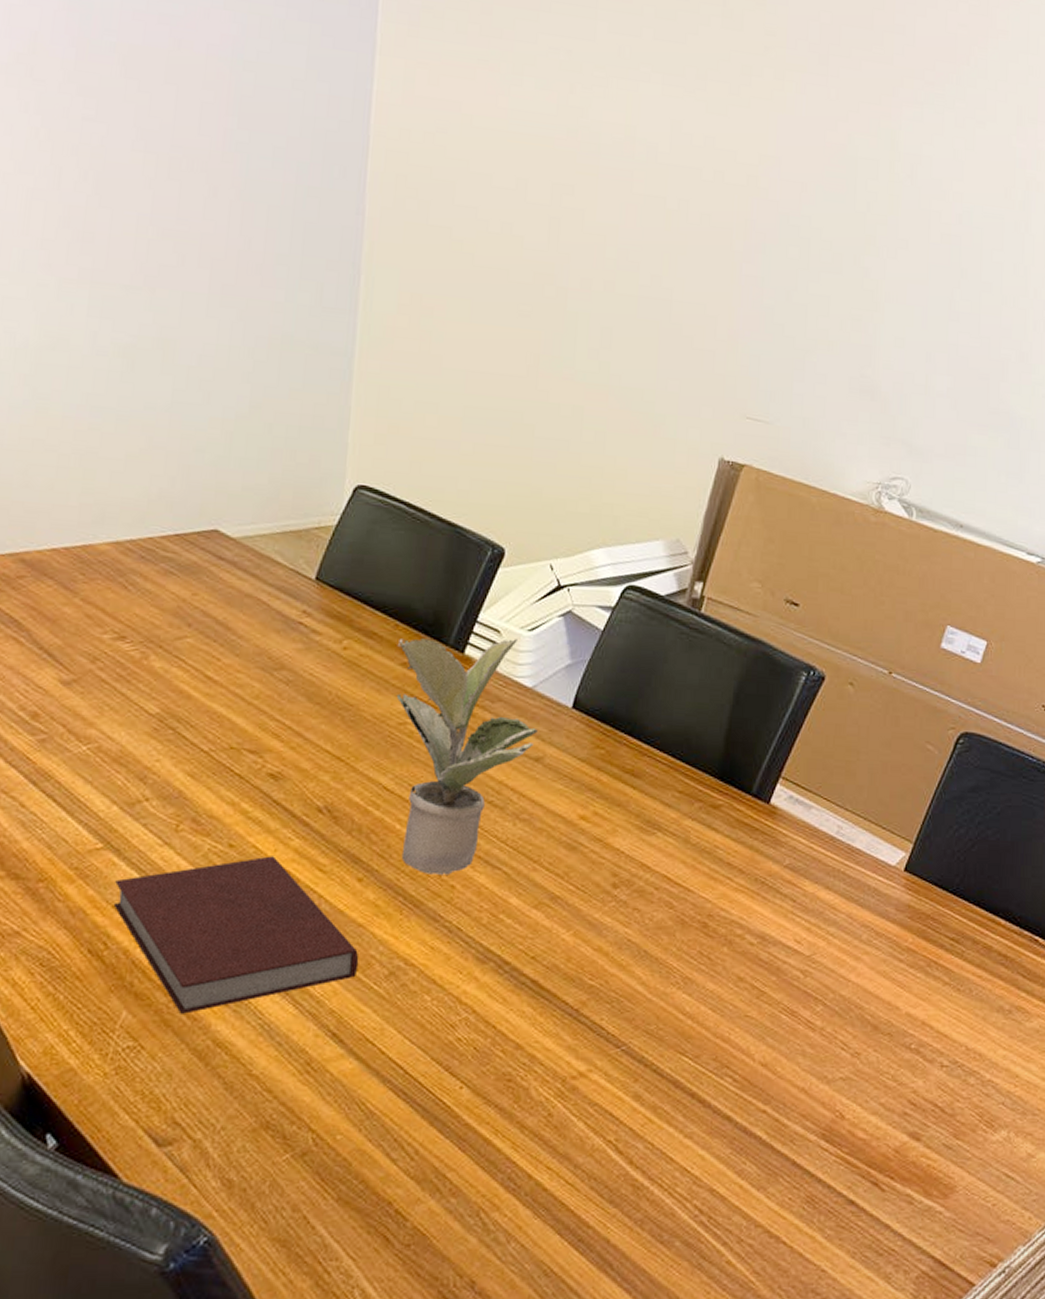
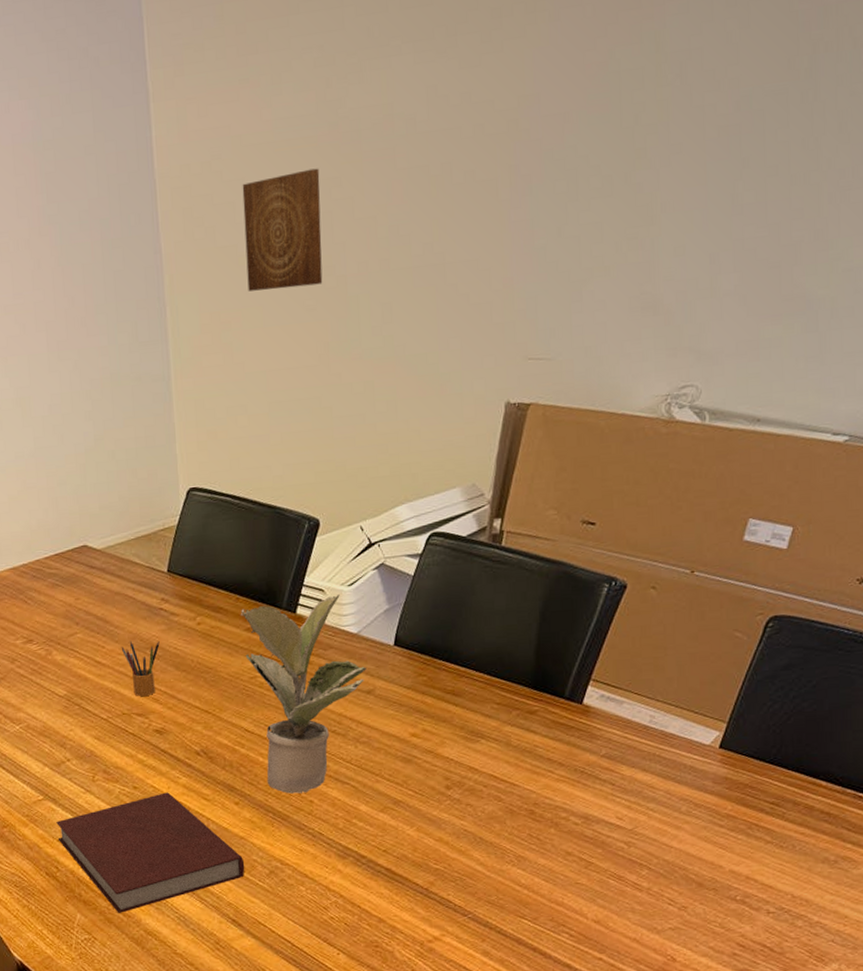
pencil box: none [241,657,293,729] -> present [121,640,160,696]
wall art: none [458,165,552,291] -> present [242,168,323,292]

